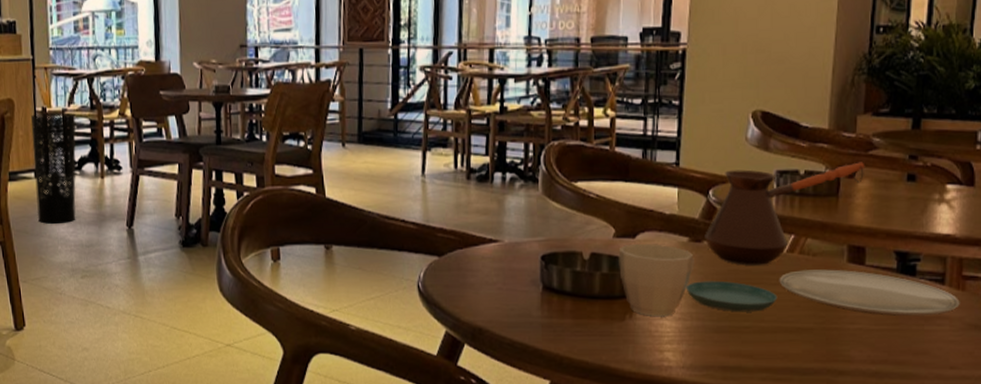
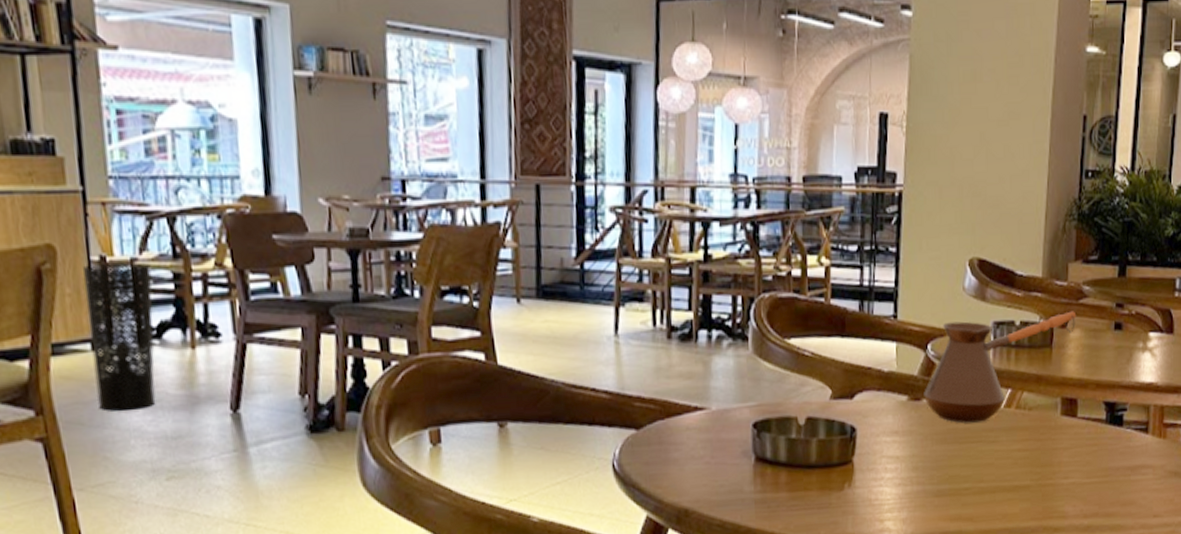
cup: present [618,243,695,317] -> none [836,404,914,484]
saucer: present [686,281,778,312] -> none [905,441,996,474]
plate: present [779,269,960,317] -> none [997,423,1162,468]

